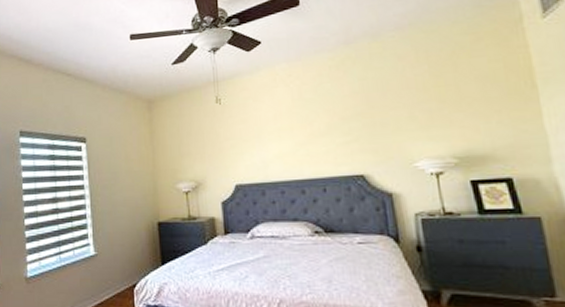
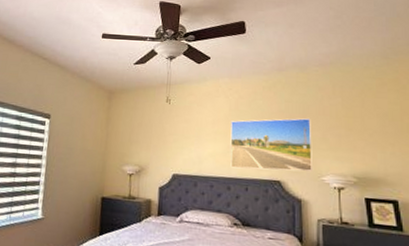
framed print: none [296,96,401,168] -> present [230,118,312,171]

